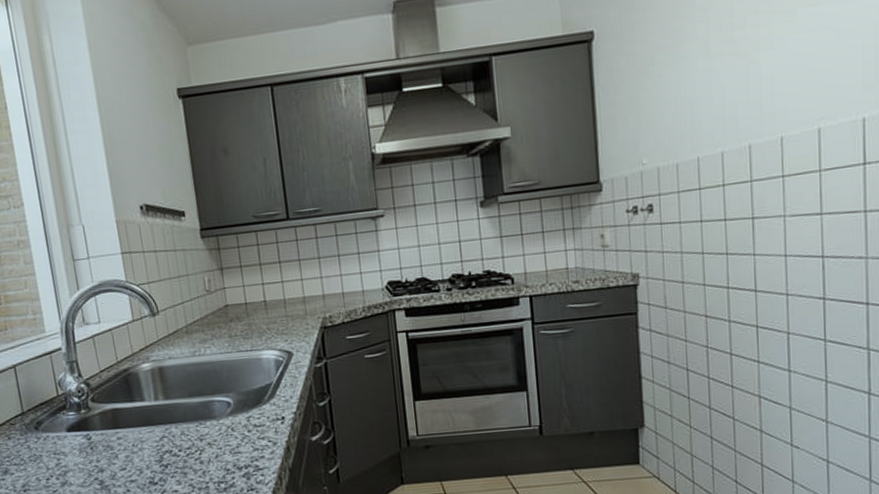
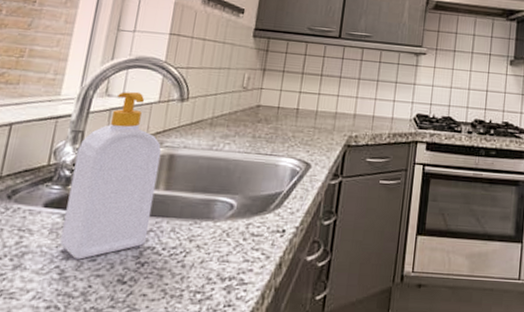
soap bottle: none [77,315,163,471] -> present [60,91,162,260]

